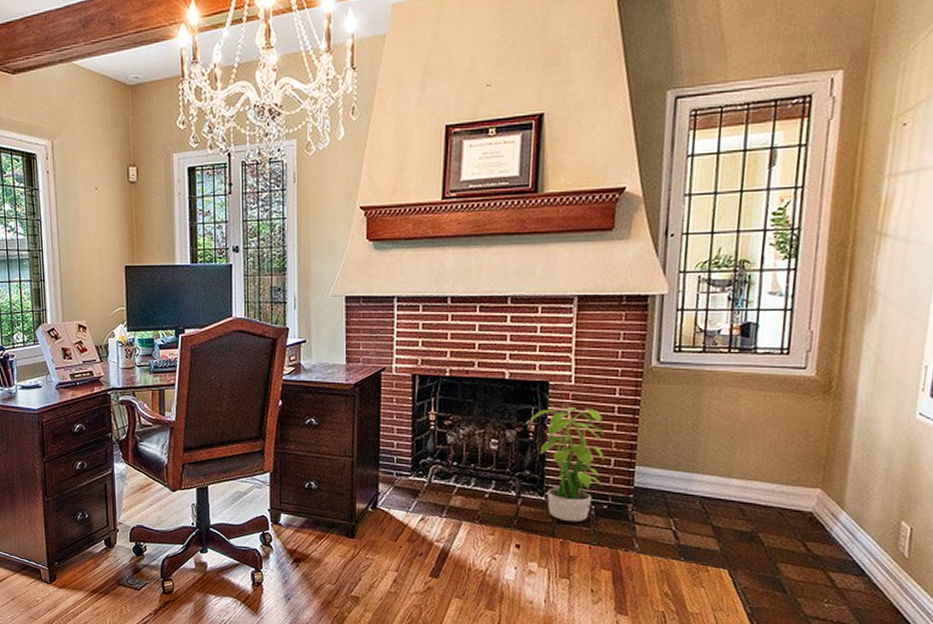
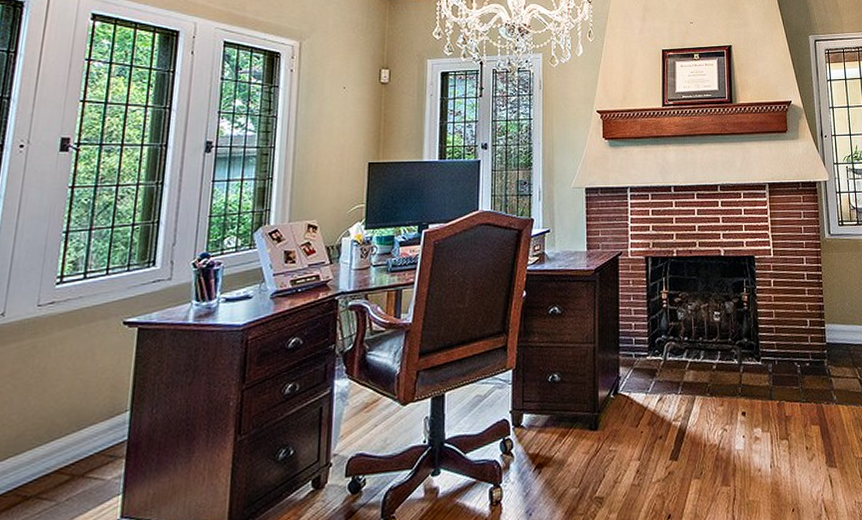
potted plant: present [527,403,605,522] -> none [741,273,804,383]

